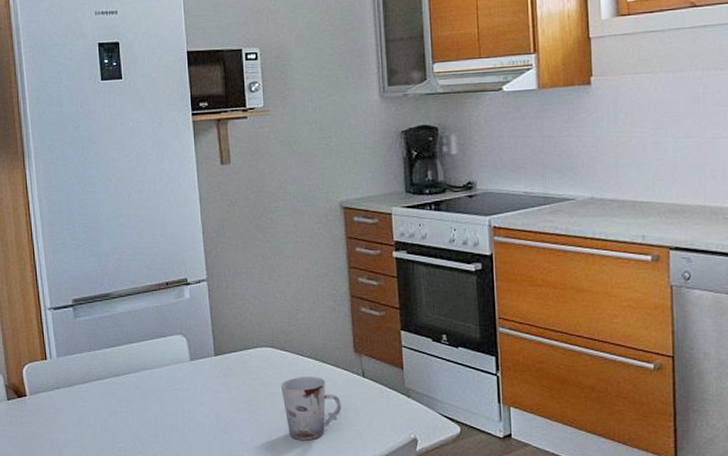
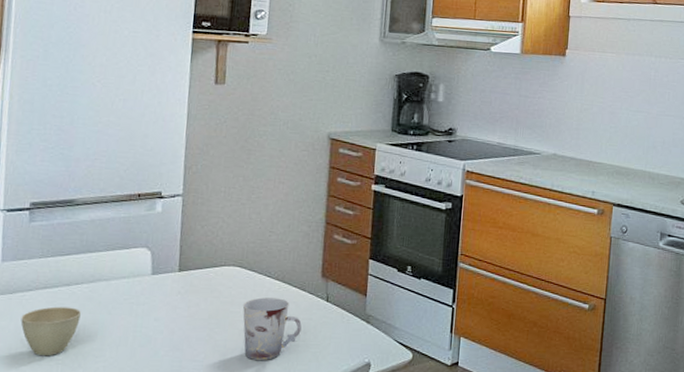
cup: none [81,396,133,444] -> present [20,306,81,356]

